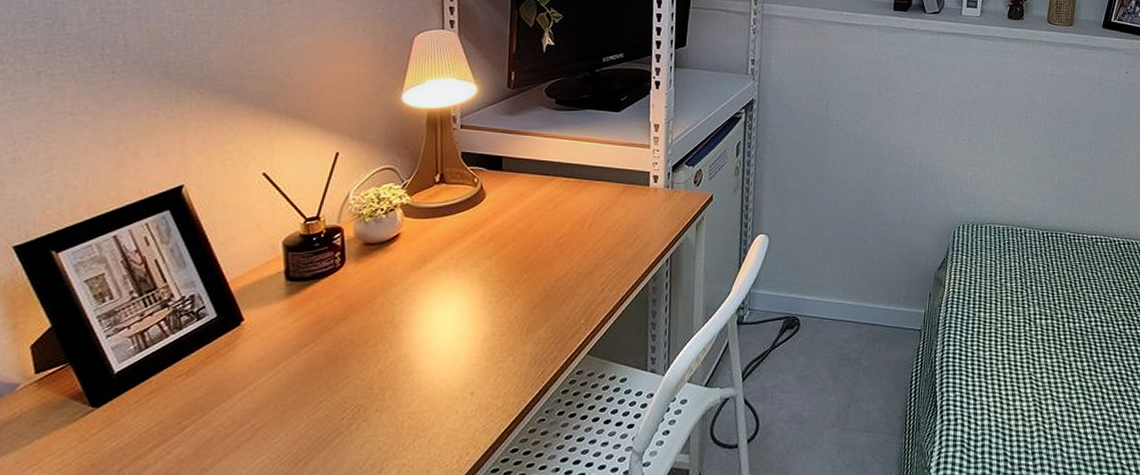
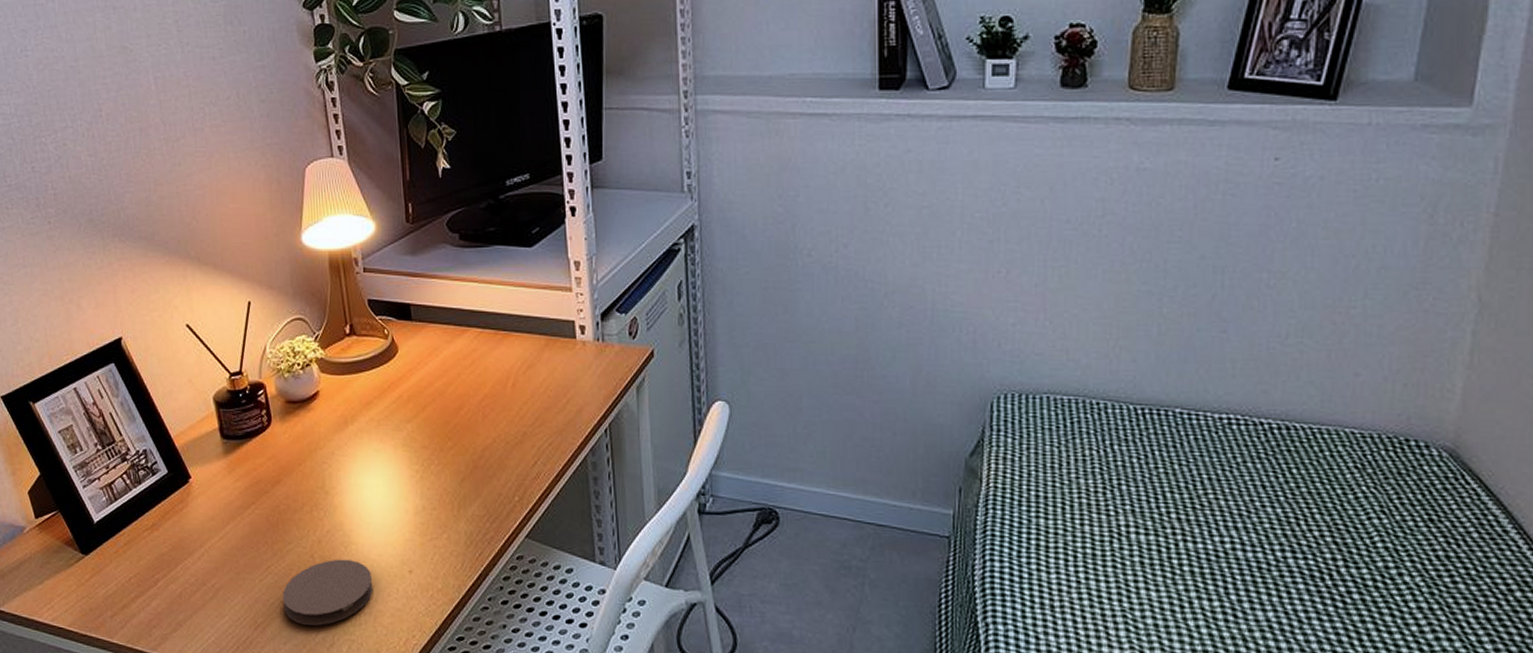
coaster: none [331,387,432,455] -> present [283,559,373,626]

